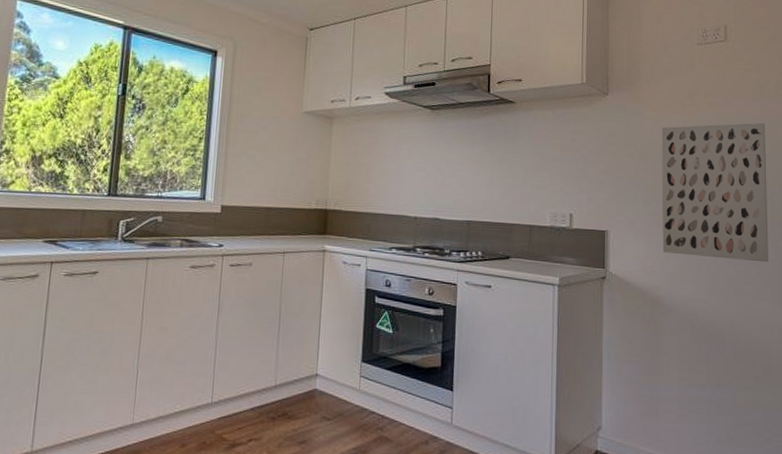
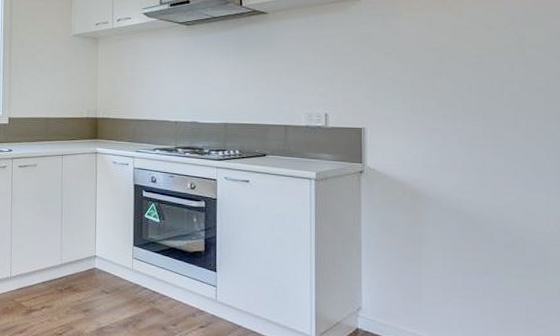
wall art: present [661,122,769,263] -> none [421,14,544,155]

